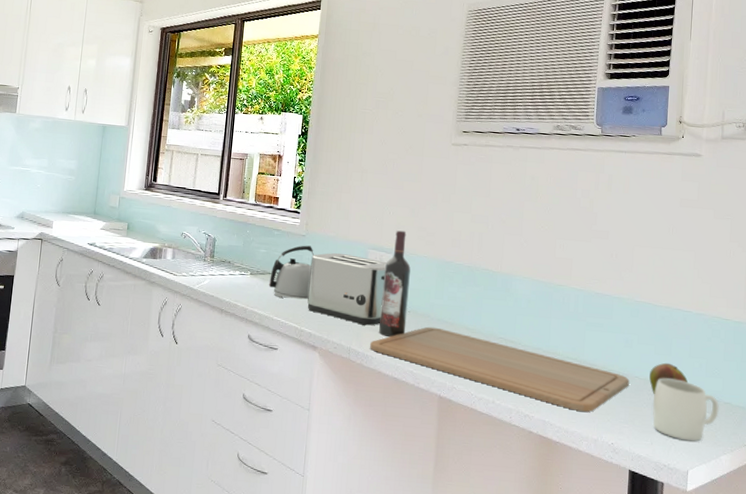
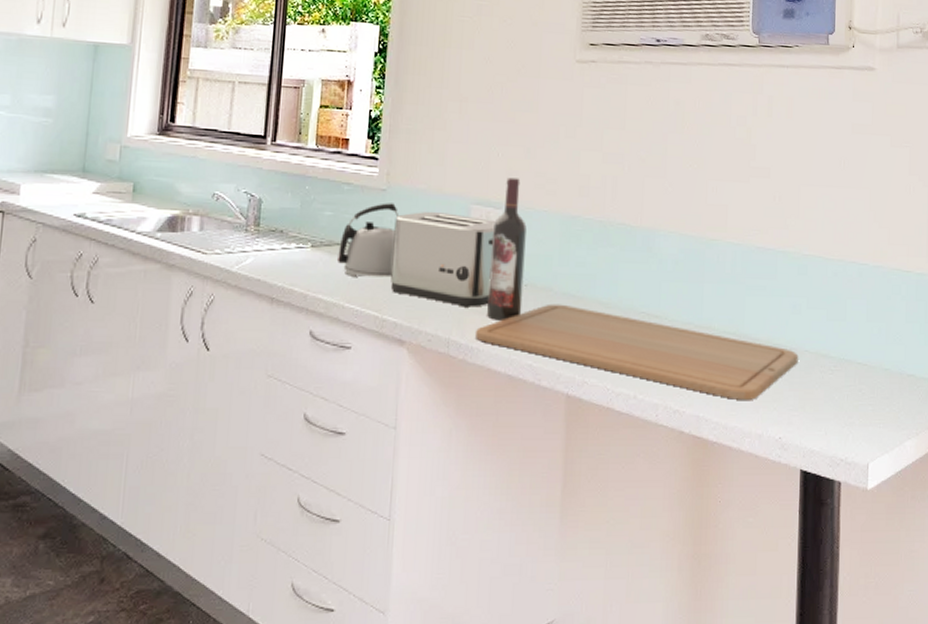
fruit: present [649,362,688,395] -> none [821,330,865,372]
mug: present [652,378,720,442] -> none [825,350,903,426]

